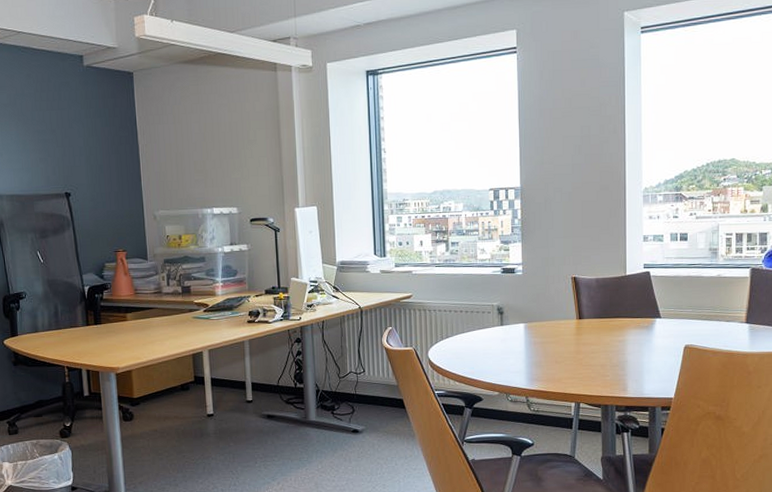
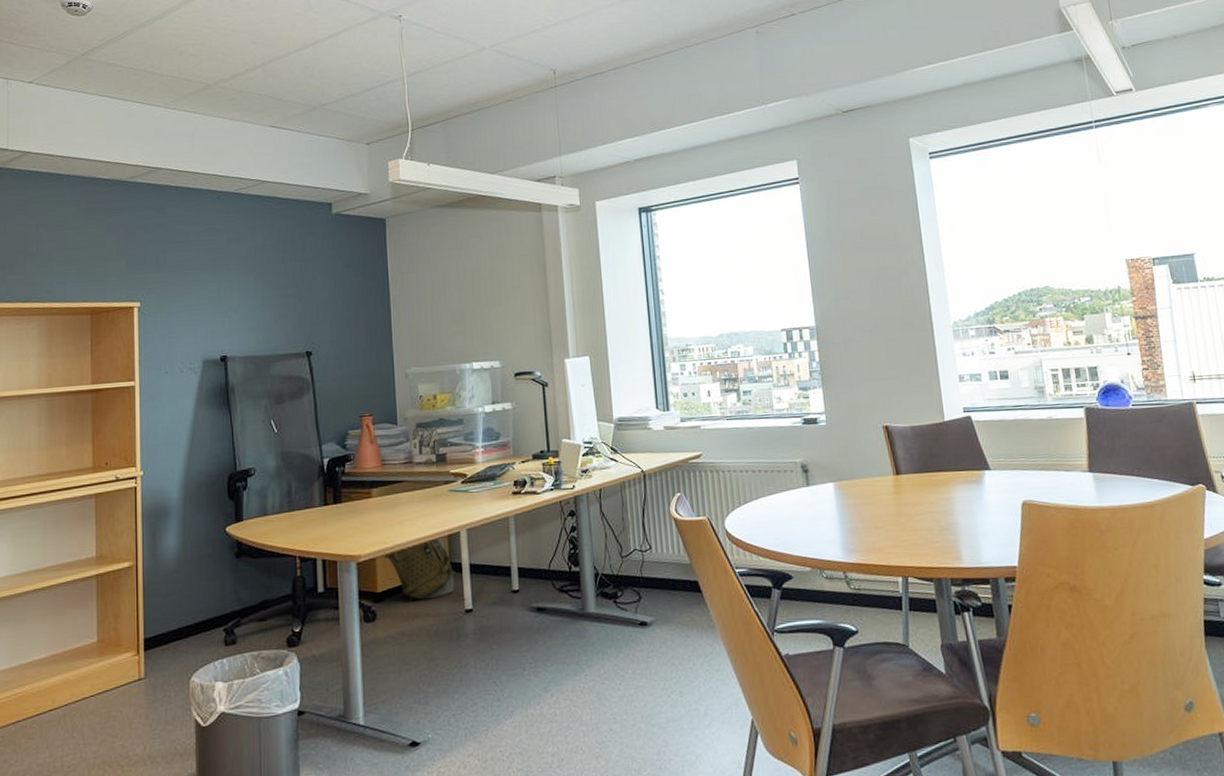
backpack: none [138,354,200,405] -> present [383,536,456,601]

